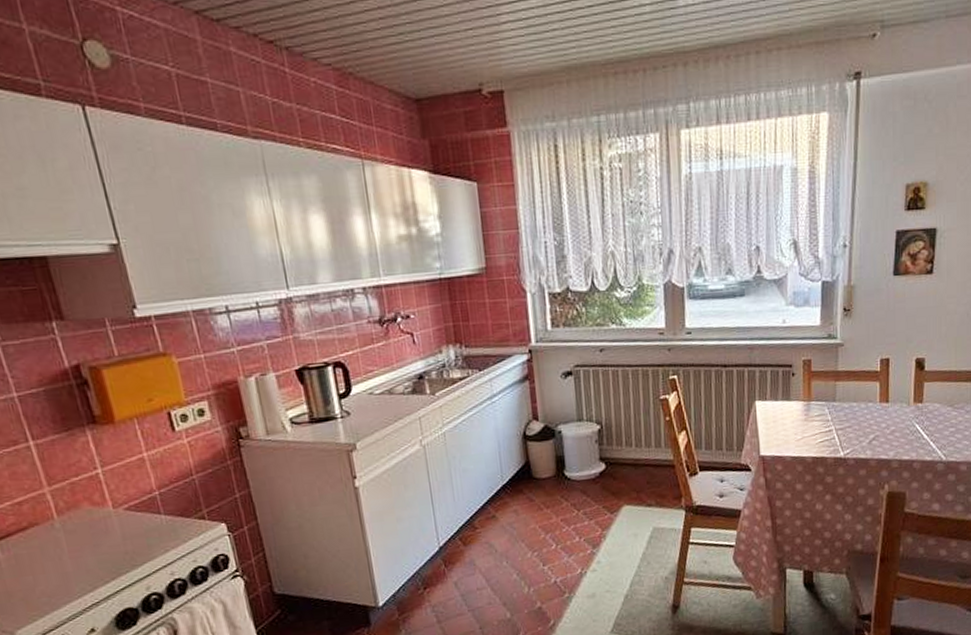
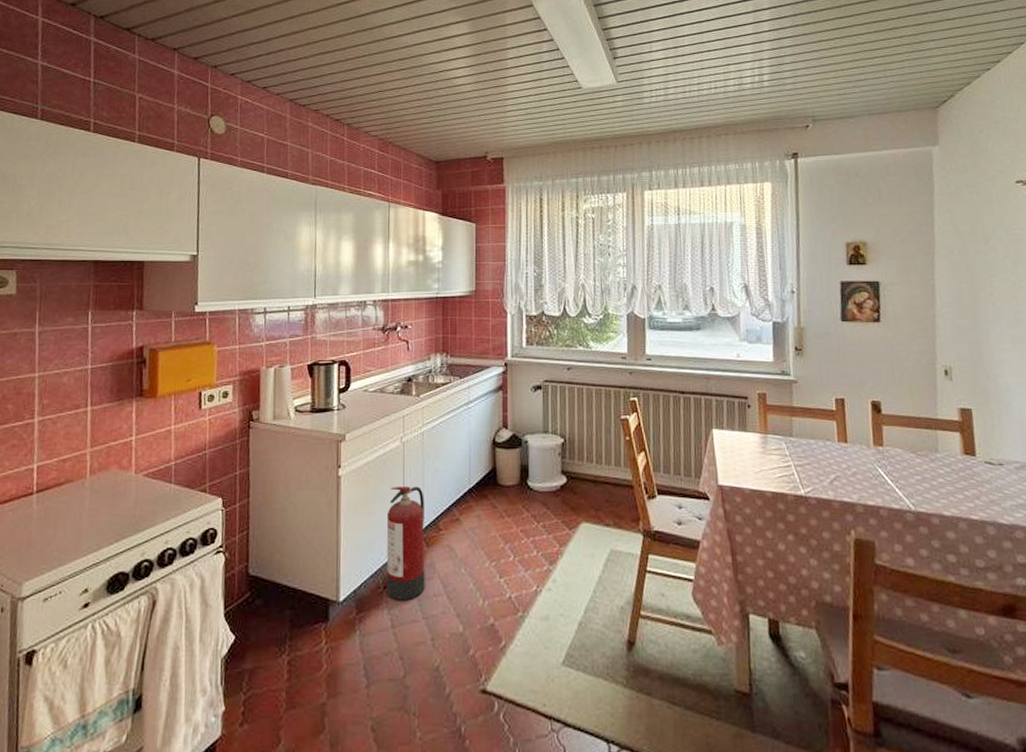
fire extinguisher: none [416,488,467,599] -> present [386,486,425,601]

